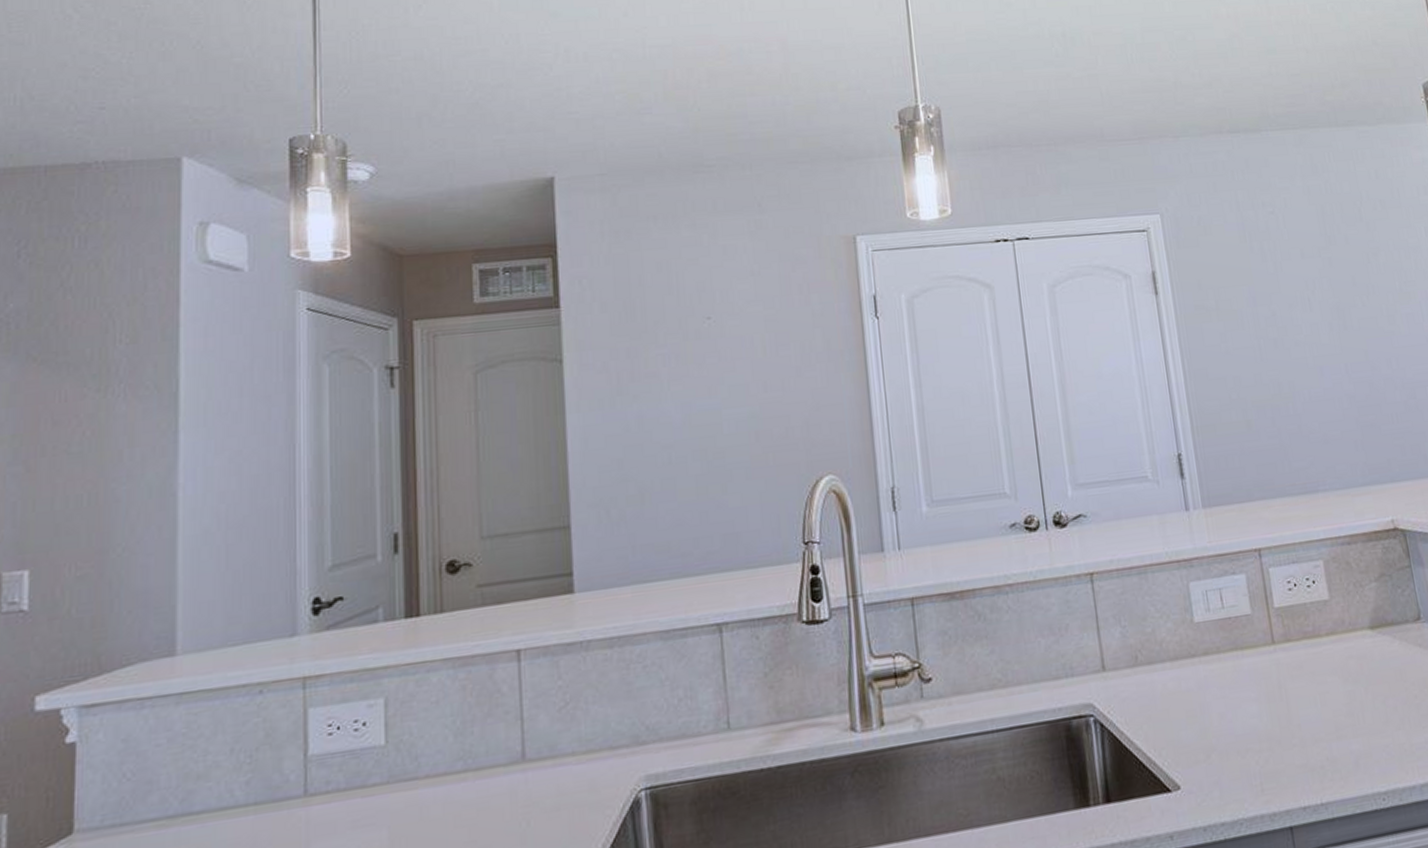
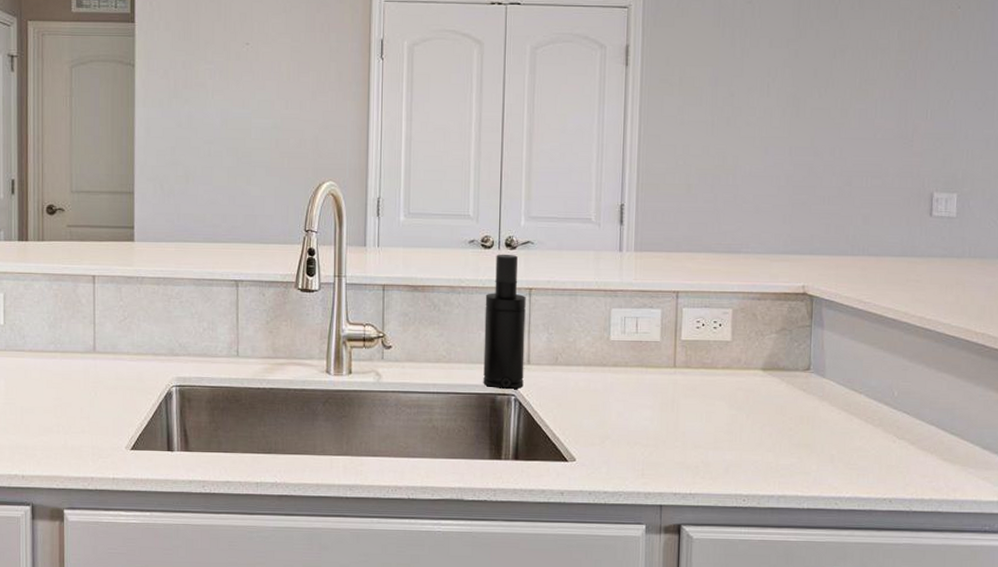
soap dispenser: none [1039,534,1102,712] -> present [483,254,526,390]

